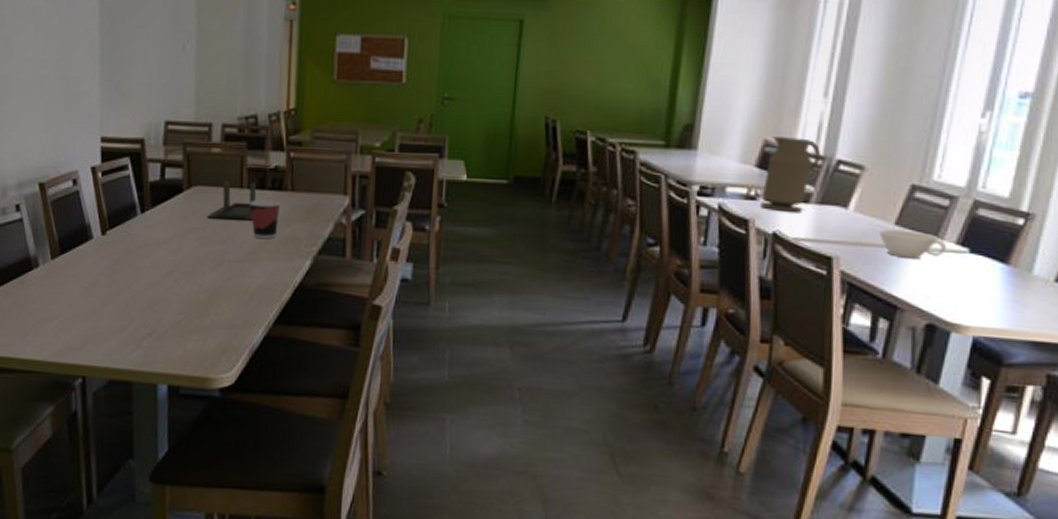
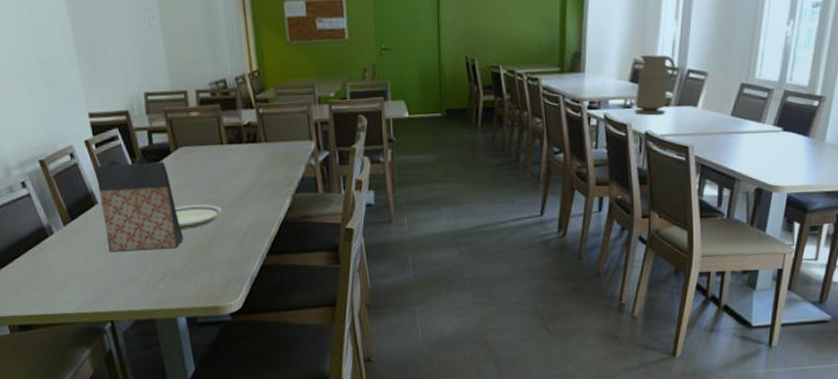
bag: none [94,191,181,301] -> present [94,156,184,252]
plate: none [176,252,230,281] -> present [175,204,223,230]
napkin holder: present [206,181,257,221] -> none [195,139,236,174]
cup: present [249,200,281,240] -> none [231,152,259,186]
cup: present [878,228,947,259] -> none [719,119,768,141]

